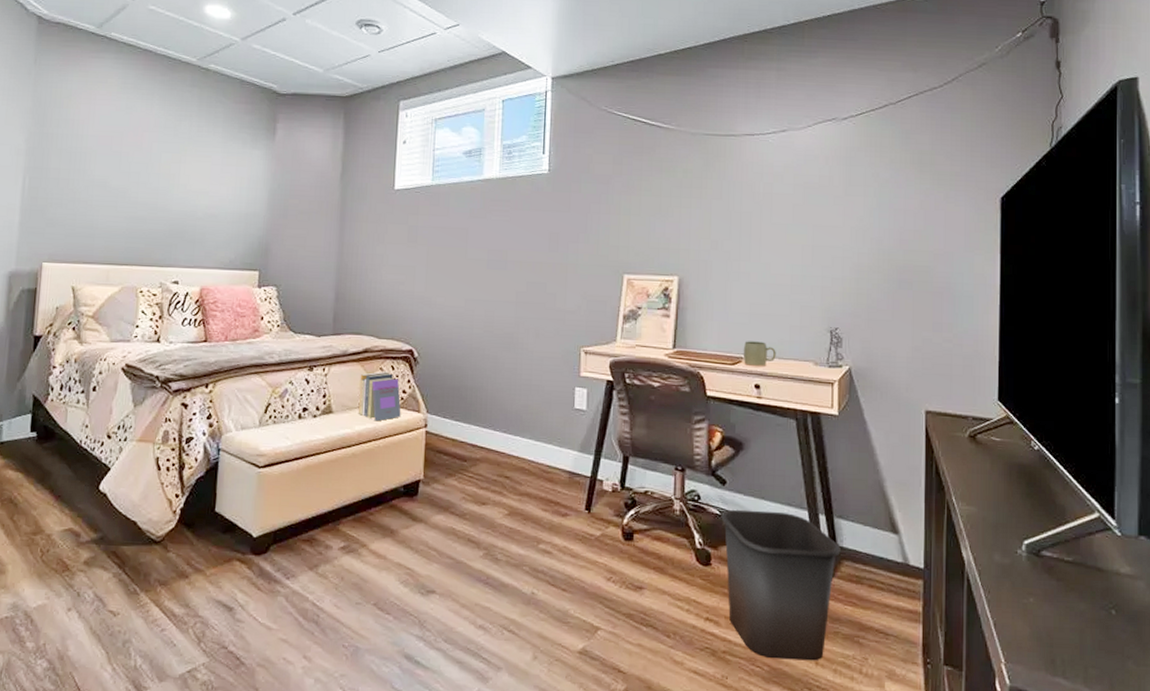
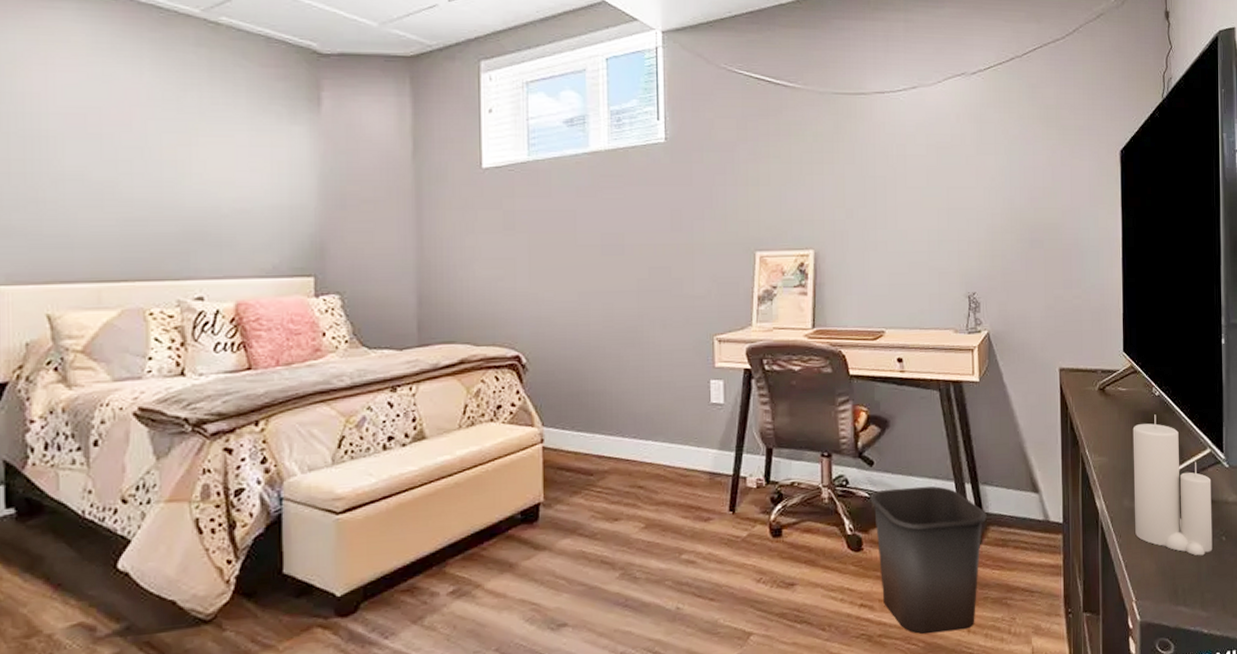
books: present [358,371,401,422] -> none [457,384,511,443]
mug: present [743,341,776,367] -> none [884,313,917,340]
candle: none [1006,469,1100,627] -> present [1132,414,1213,556]

